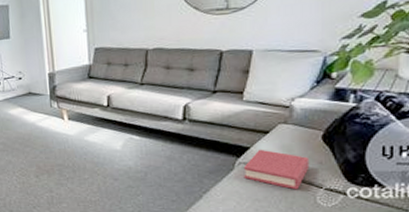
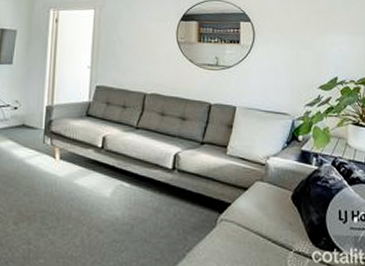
hardback book: present [243,149,310,190] -> none [224,206,282,252]

